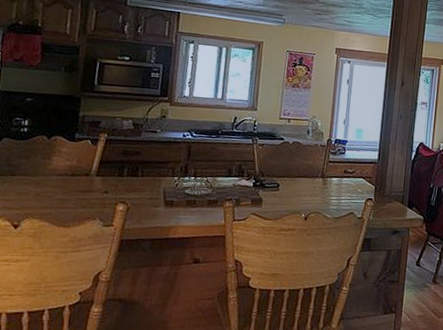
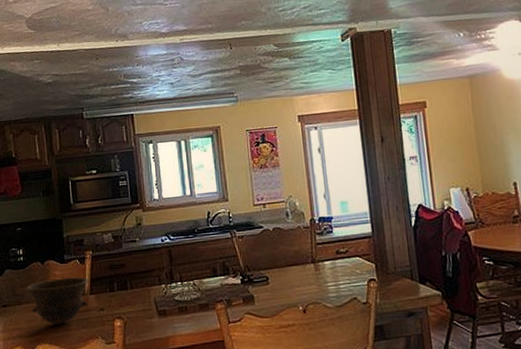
bowl: none [24,155,98,201] -> present [26,277,89,325]

